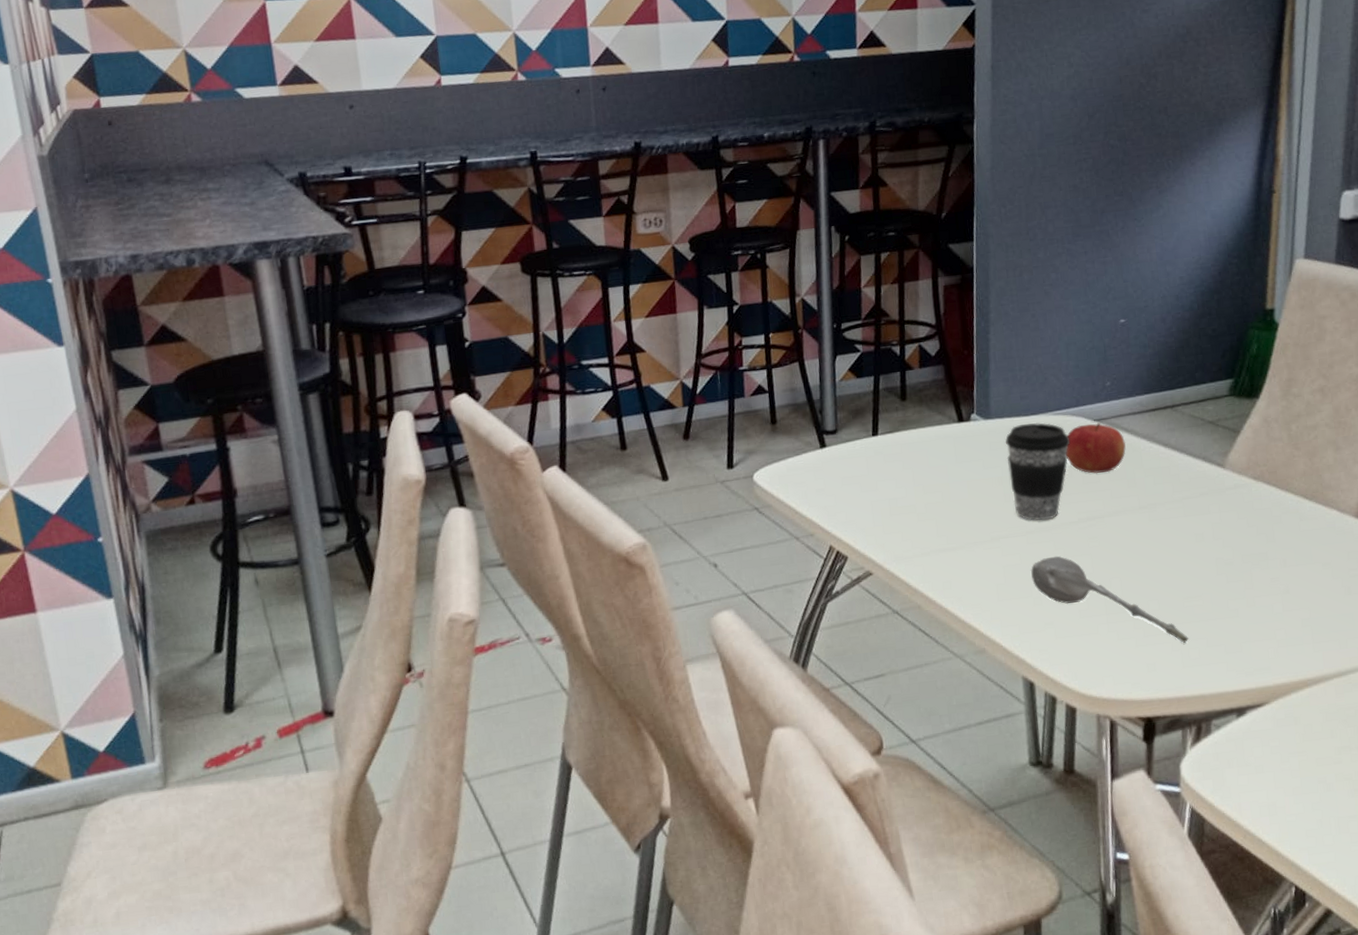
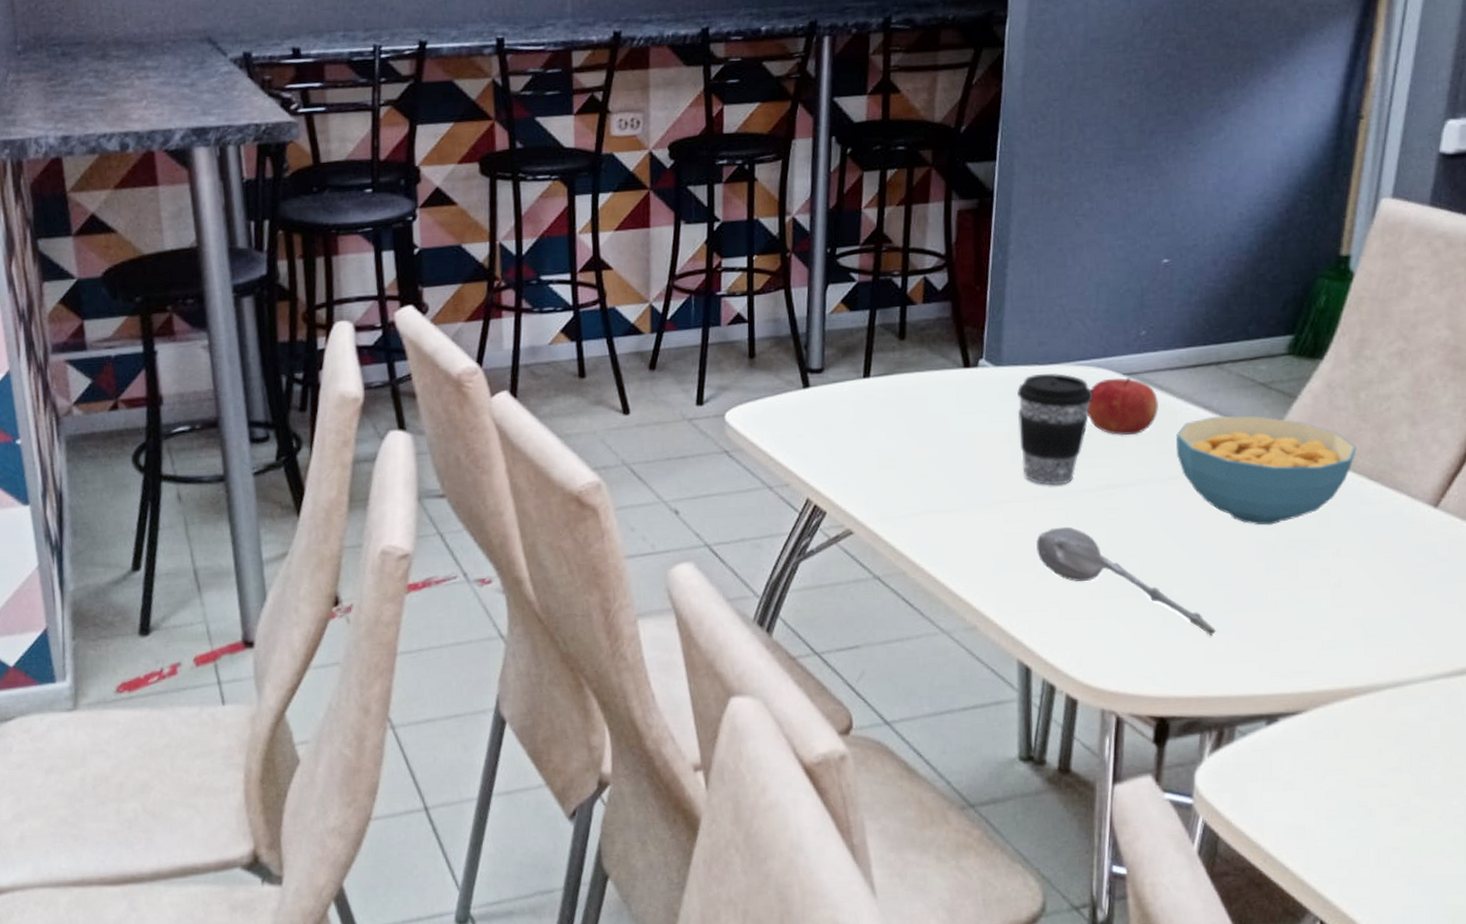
cereal bowl: none [1142,450,1293,544] -> present [1176,415,1357,526]

